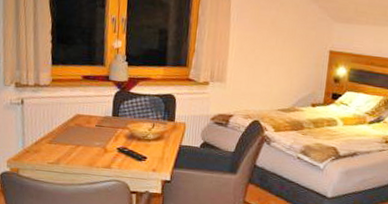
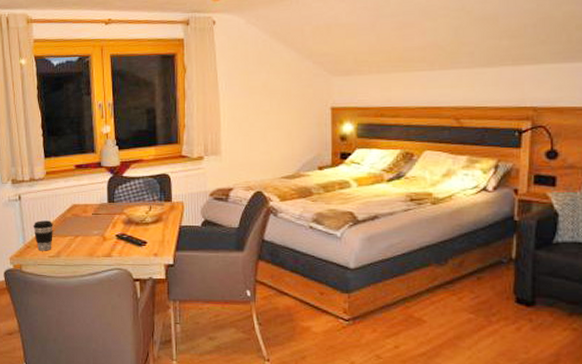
coffee cup: none [34,126,55,158] -> present [33,220,53,251]

